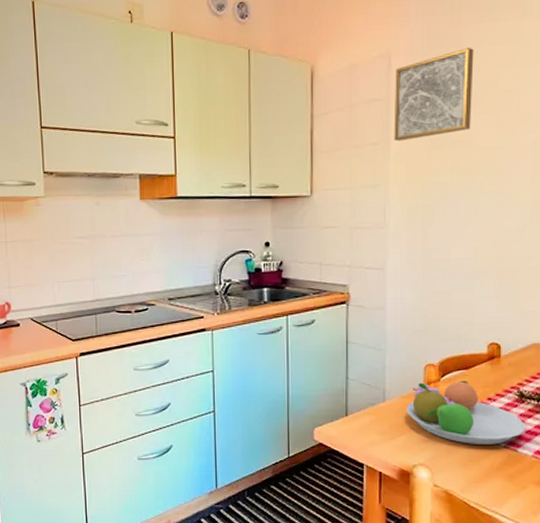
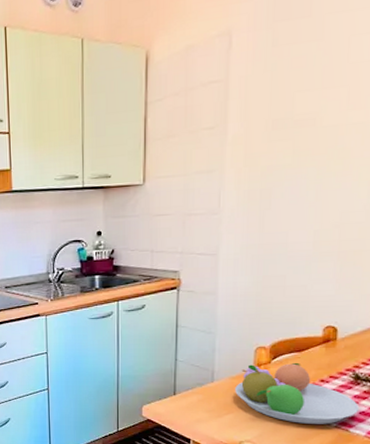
wall art: present [394,47,474,142] -> none [232,16,325,124]

